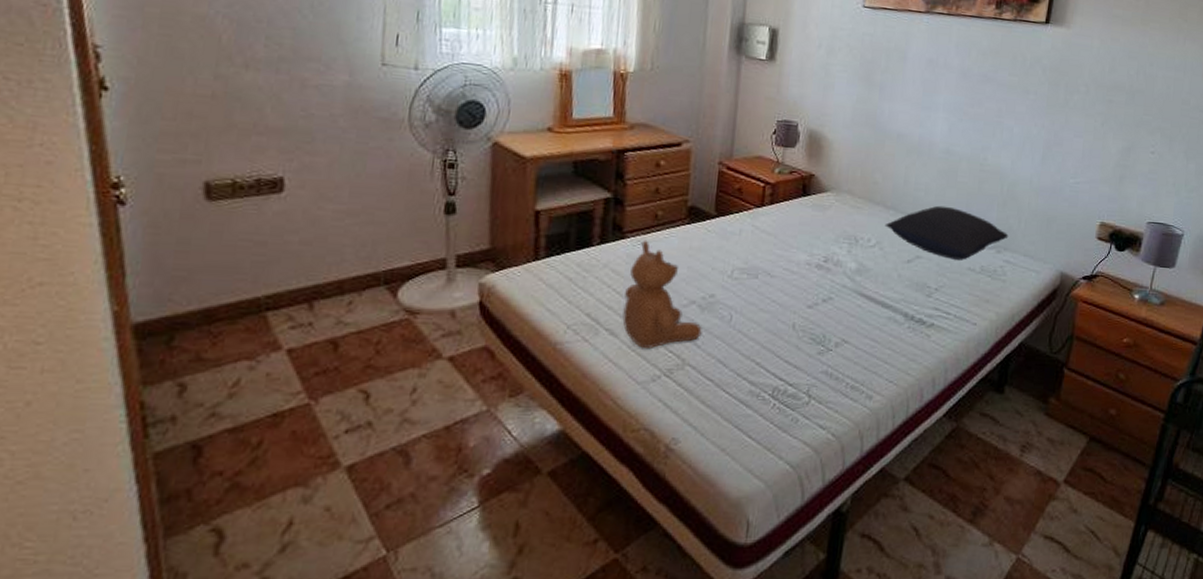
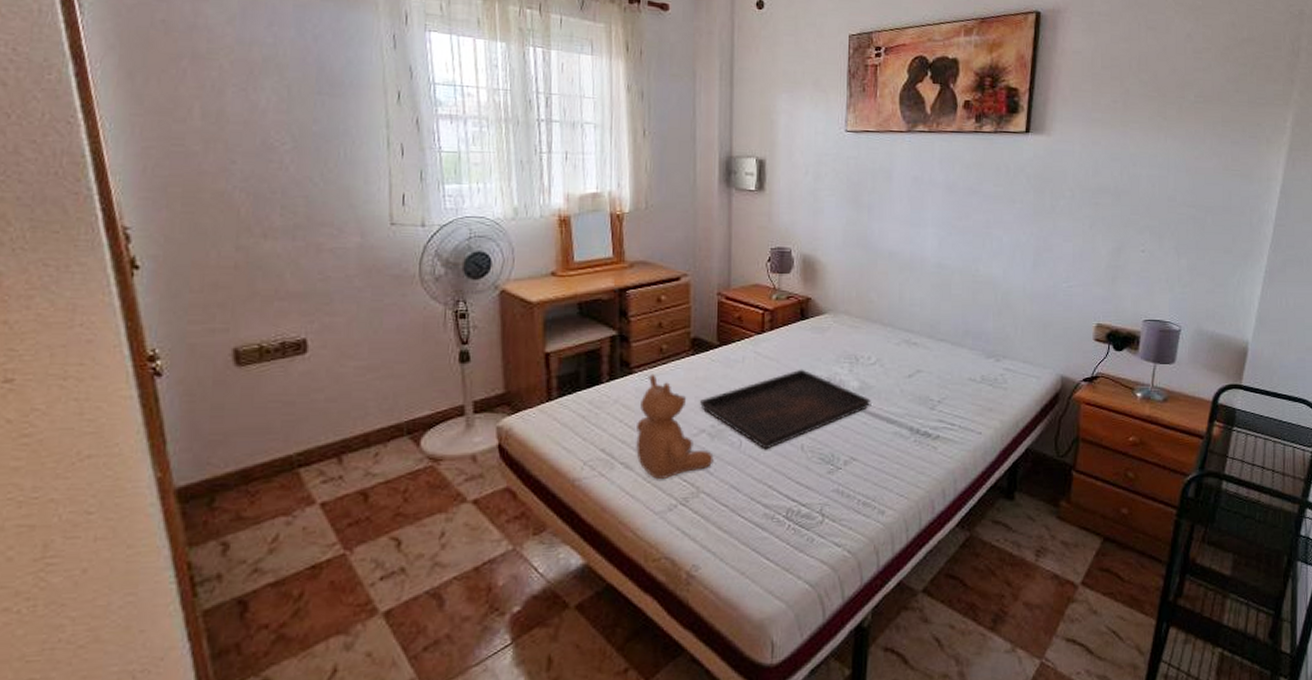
serving tray: none [691,246,868,326] -> present [699,369,872,450]
pillow: present [884,205,1009,260] -> none [883,319,1006,371]

